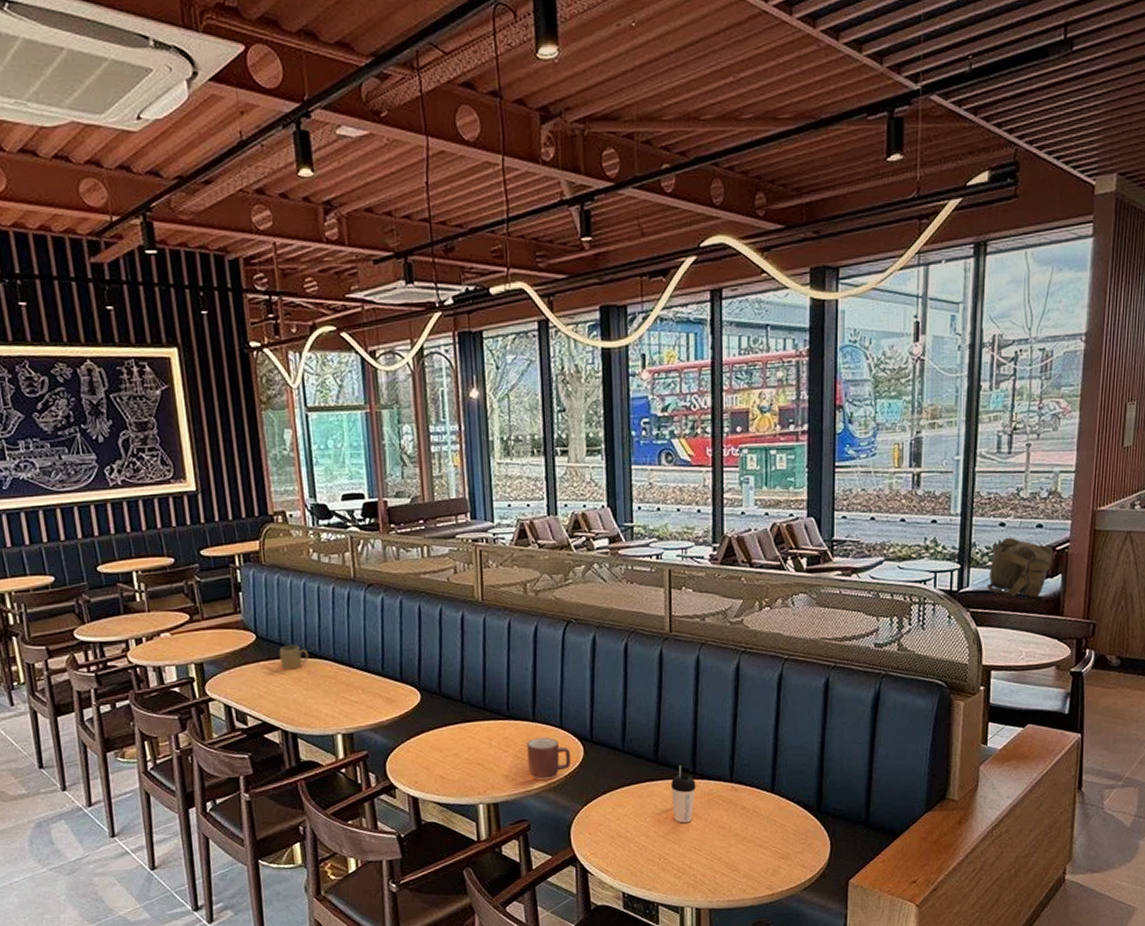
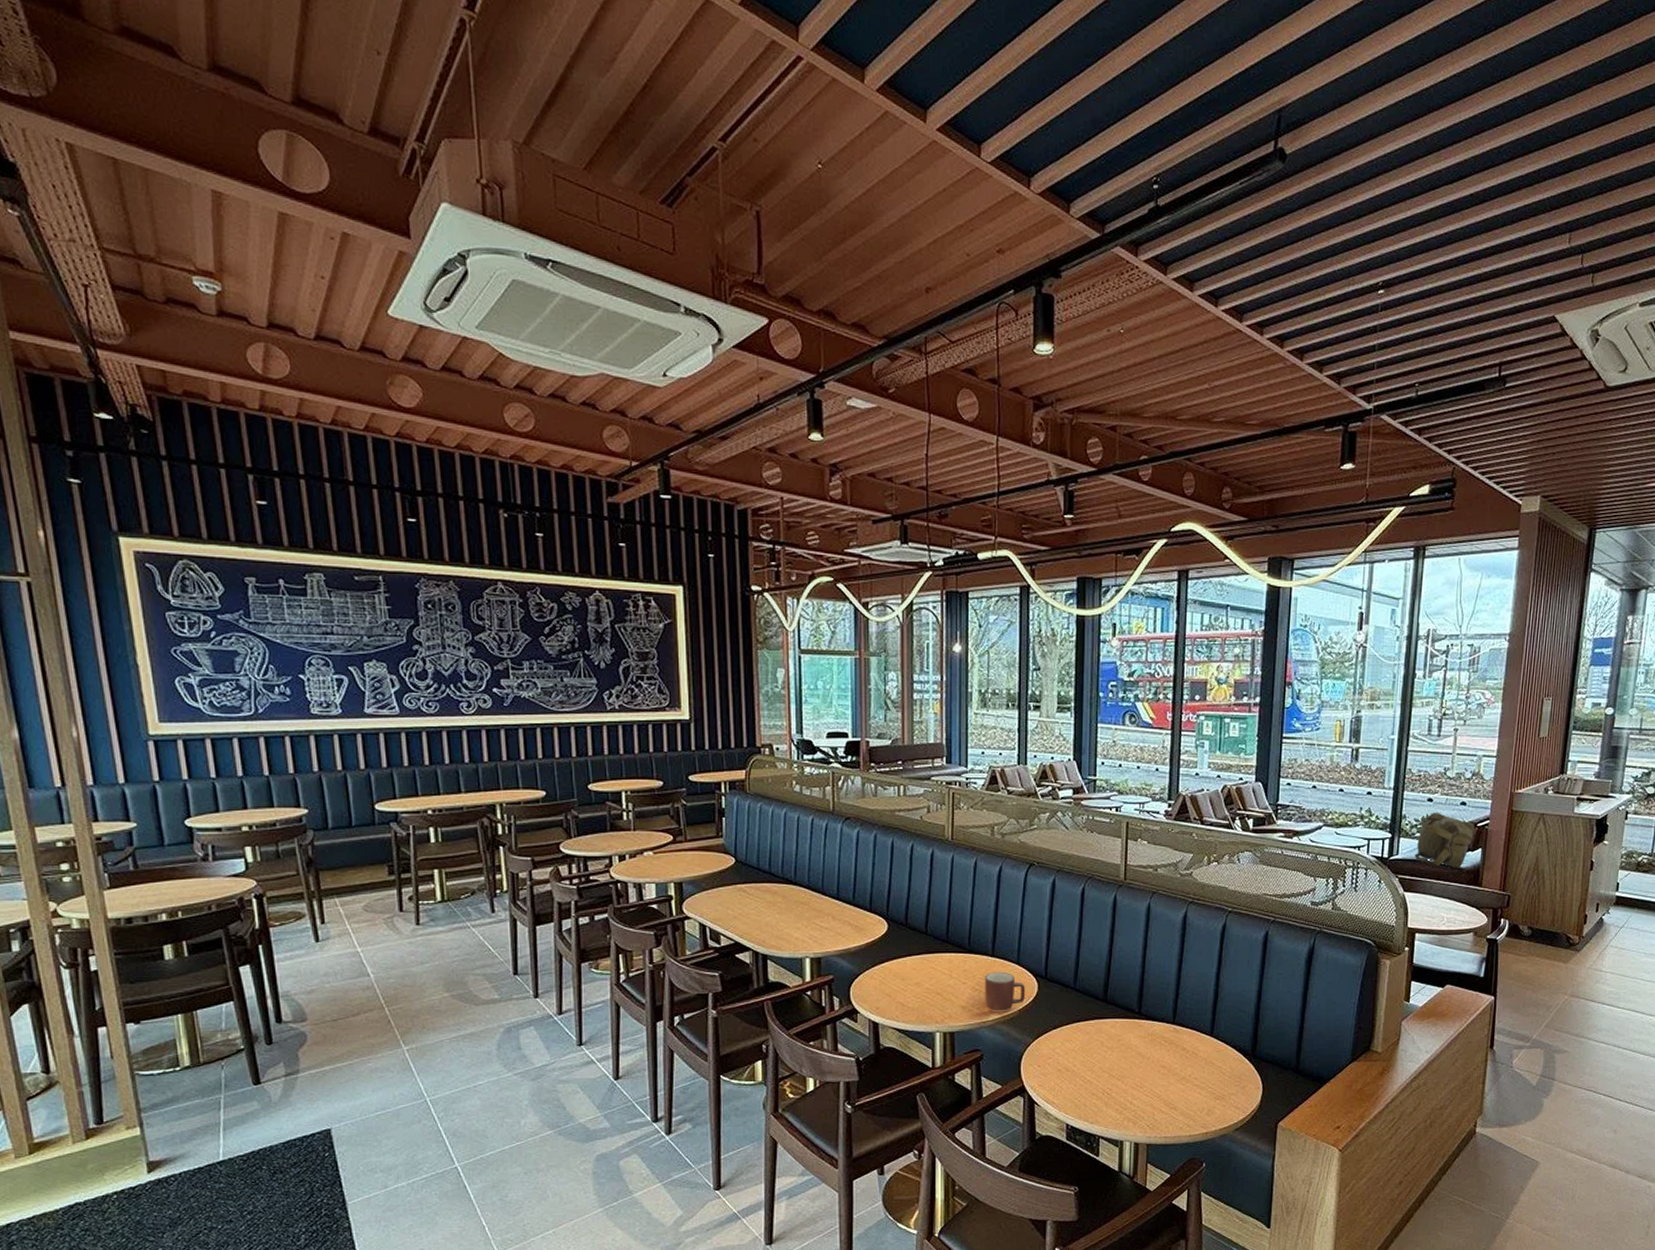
mug: present [279,644,309,670] -> none [756,870,784,894]
beverage cup: present [671,765,696,824] -> none [1117,1005,1141,1061]

